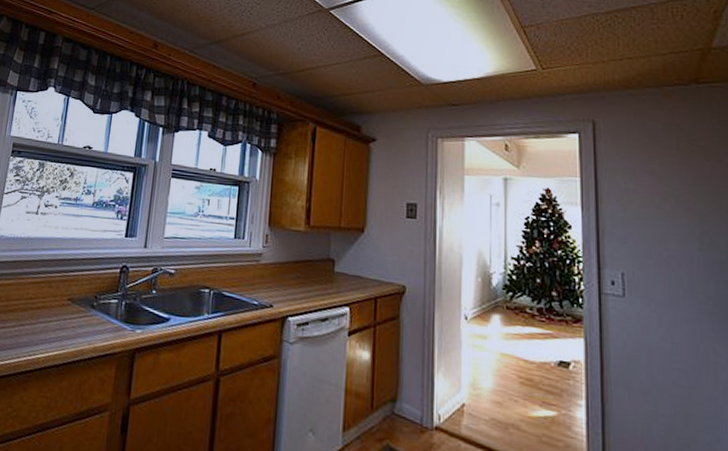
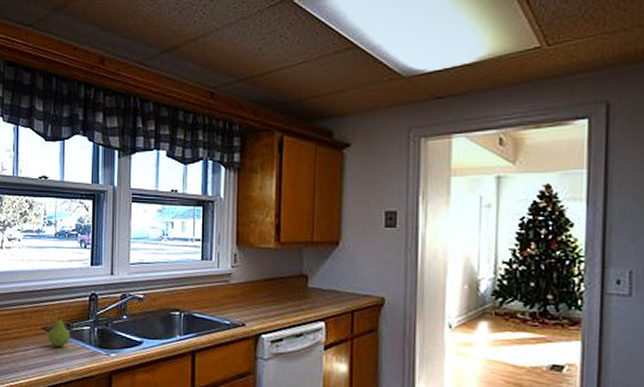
fruit: none [73,286,97,321] -> present [48,315,70,347]

